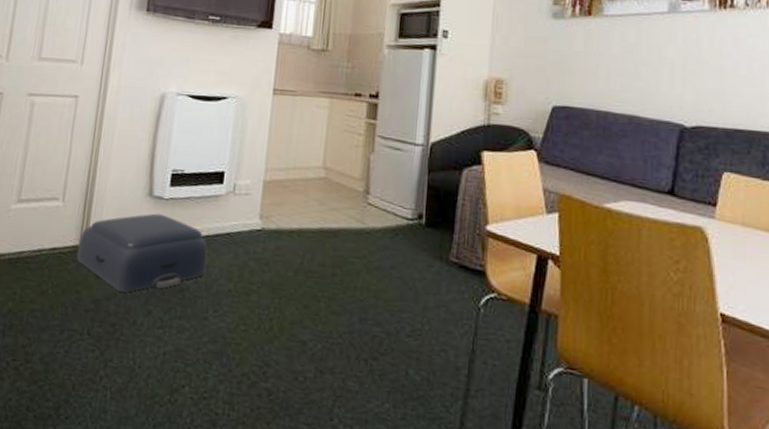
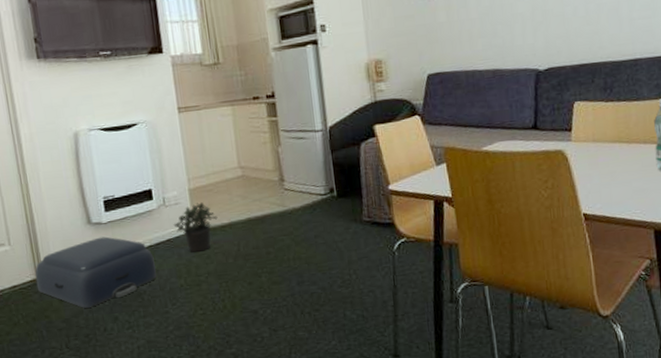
potted plant: none [238,198,288,256] -> present [173,202,218,253]

